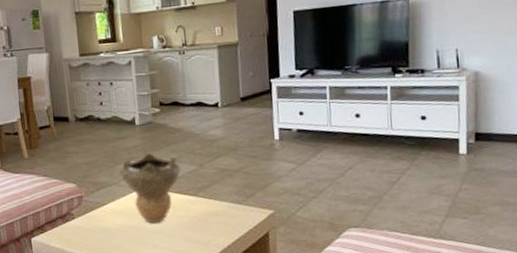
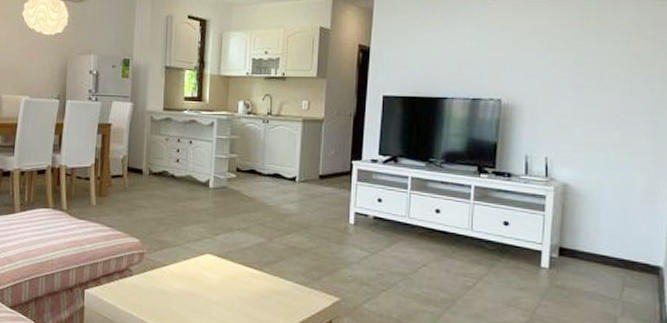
decorative bowl: present [119,153,181,223] -> none [185,219,249,293]

